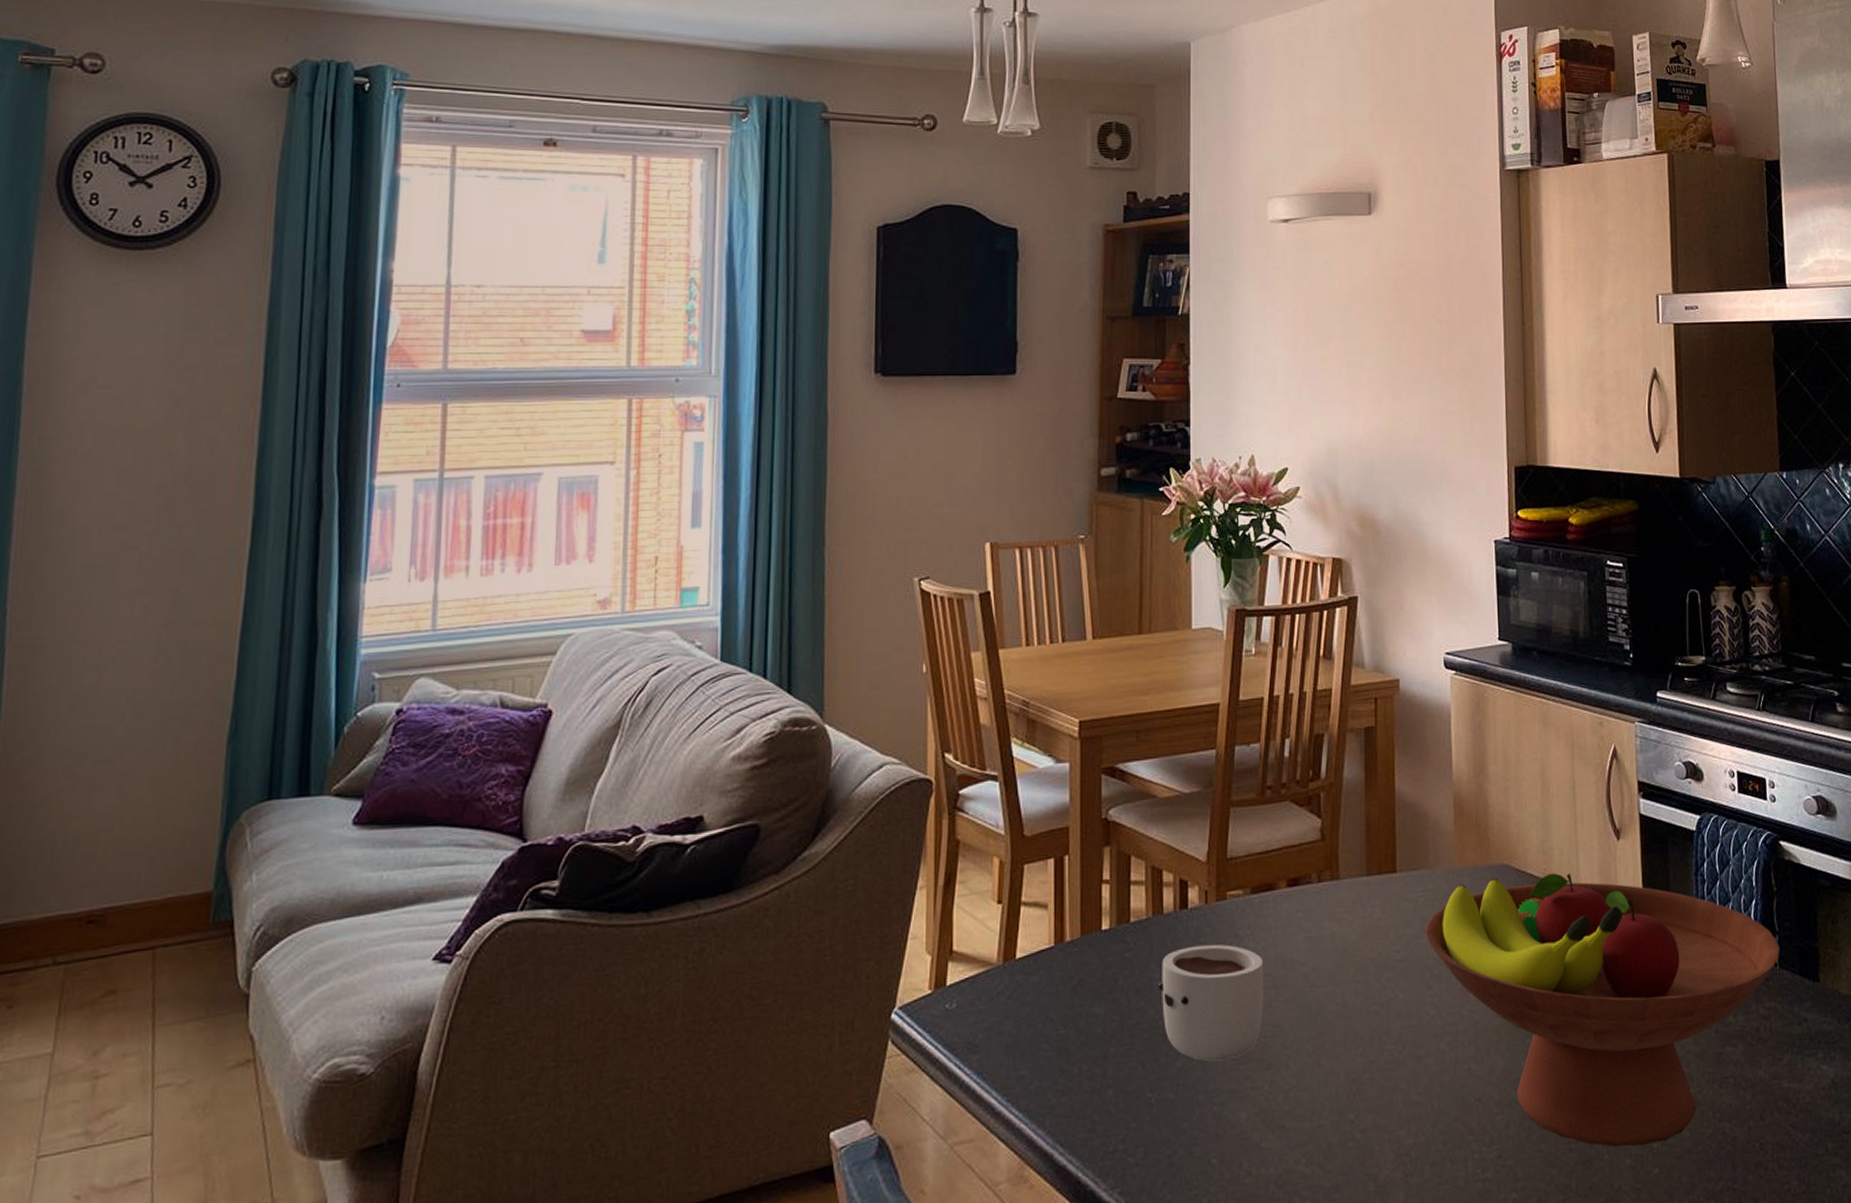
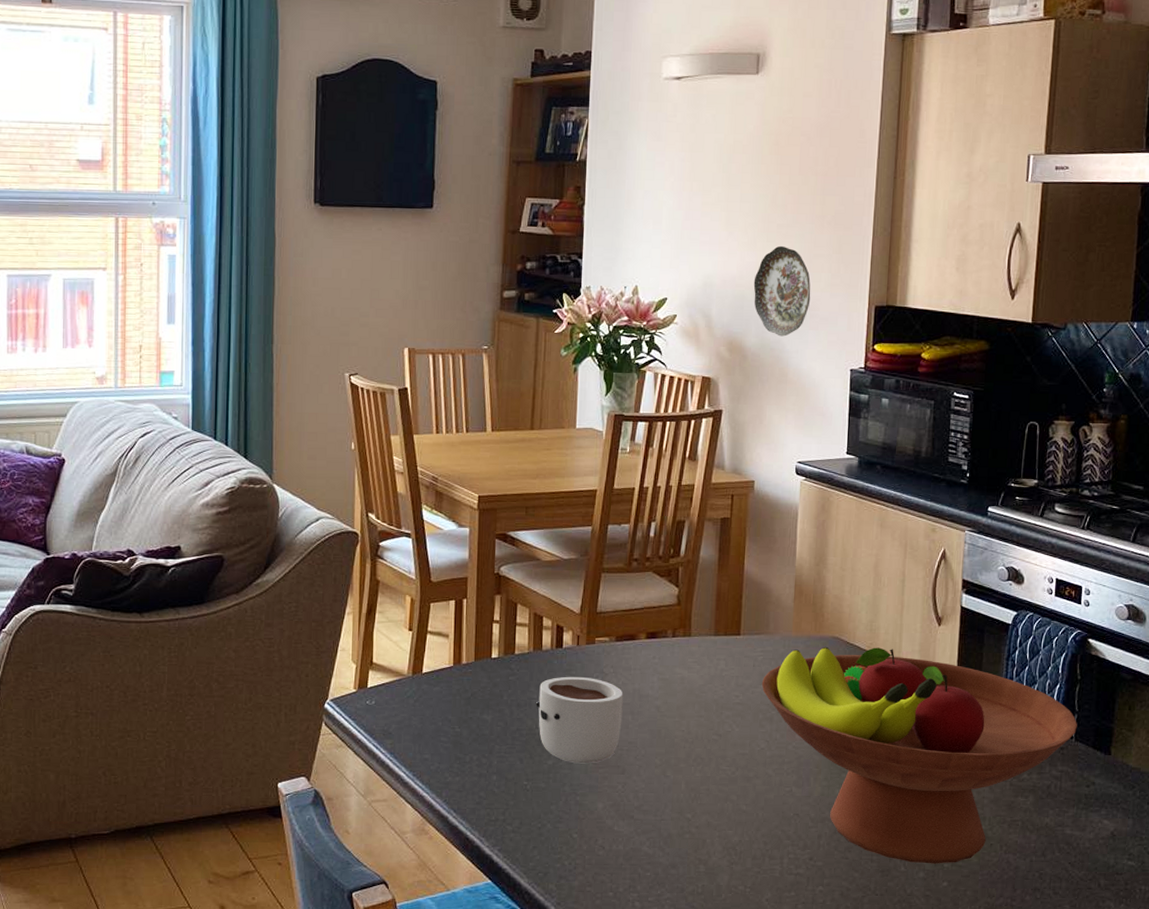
decorative plate: none [1382,402,1445,507] -> present [753,245,811,337]

